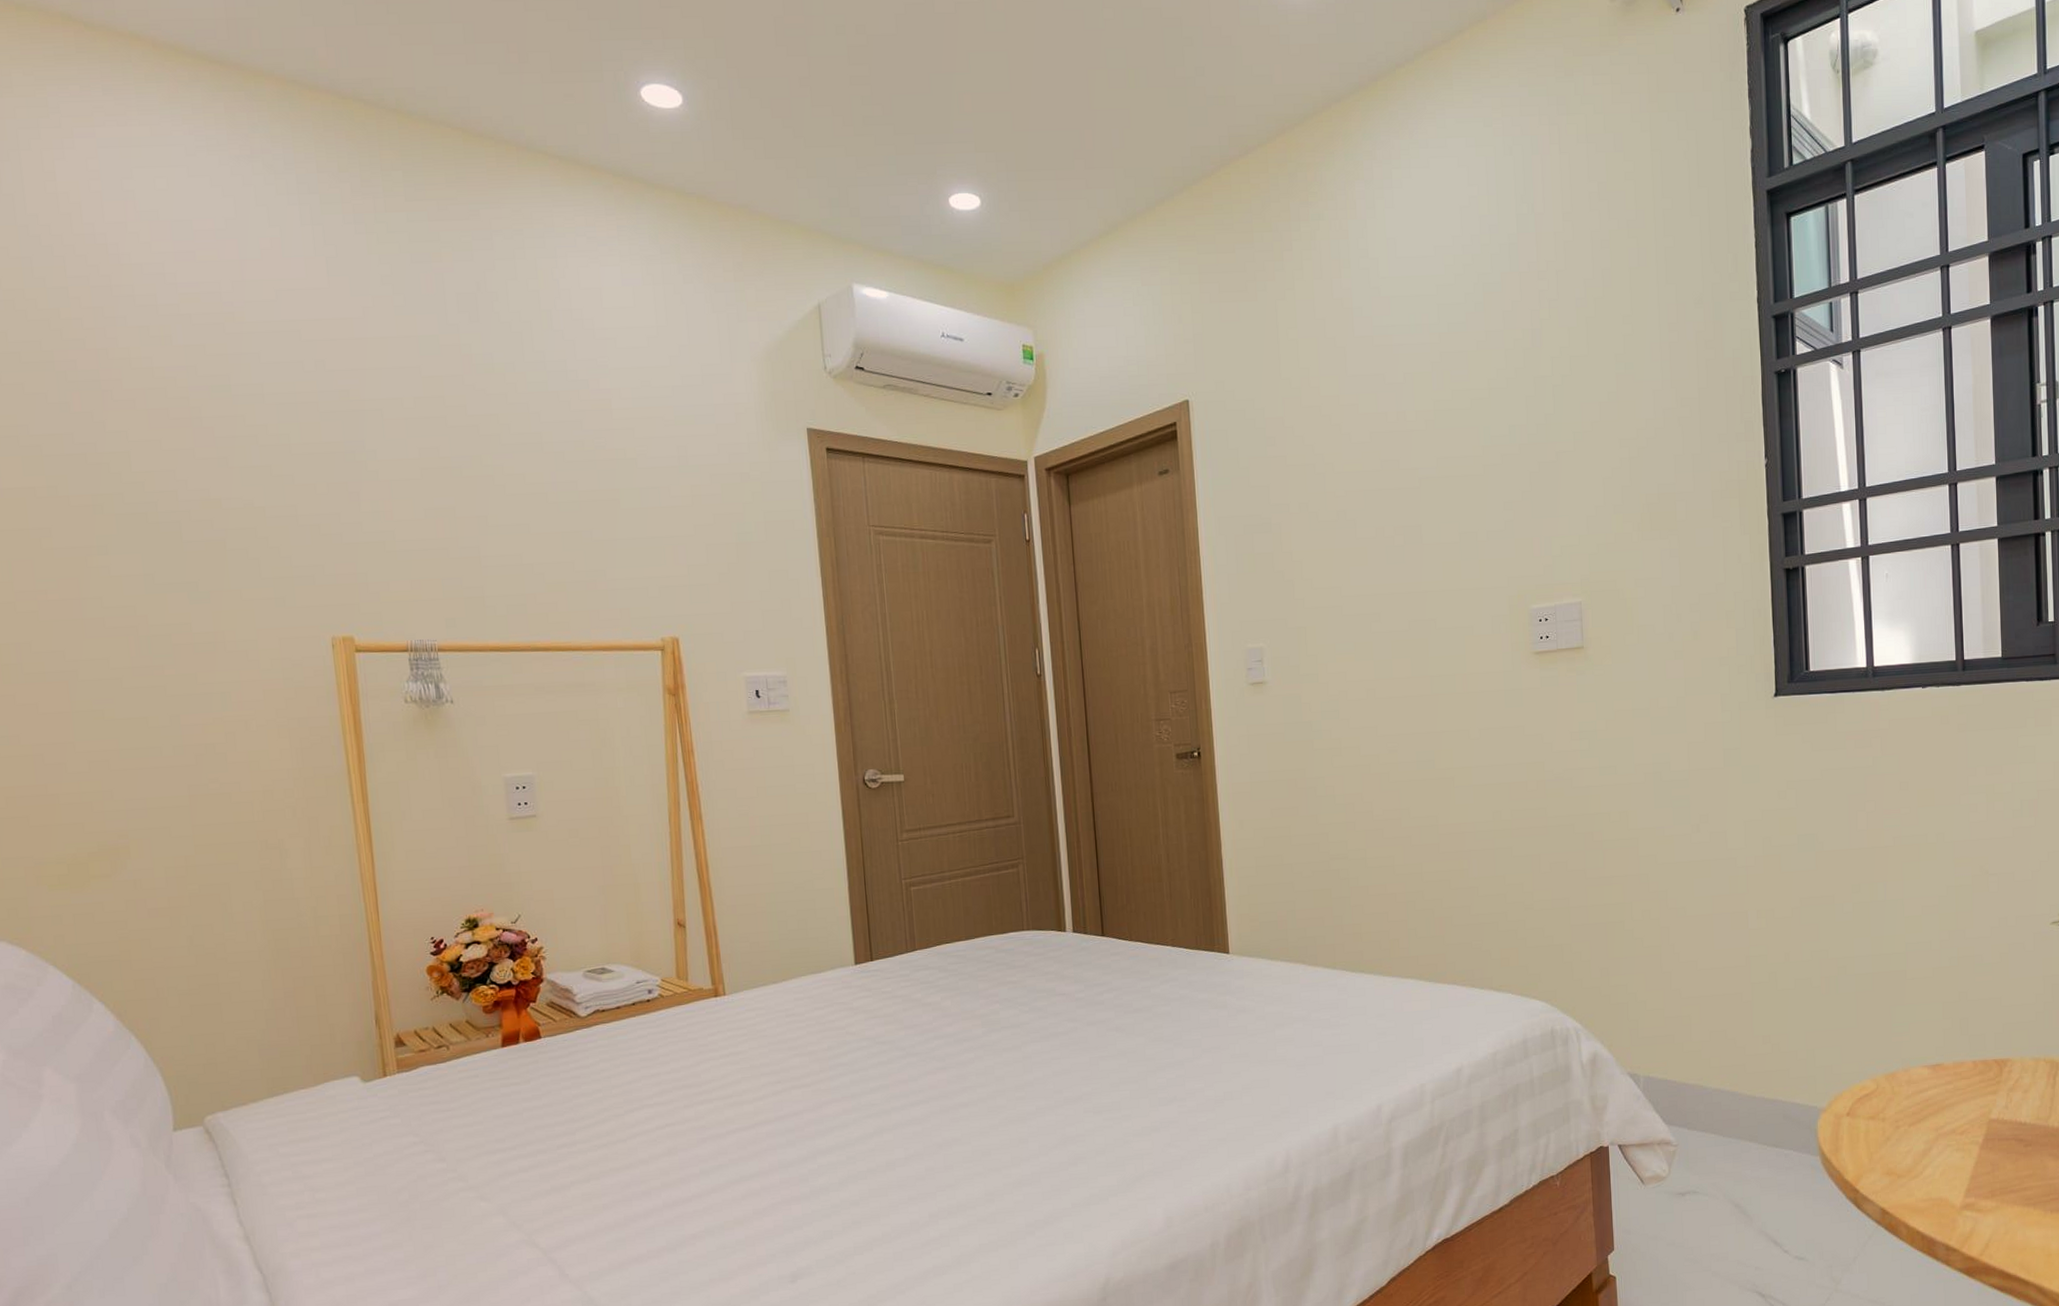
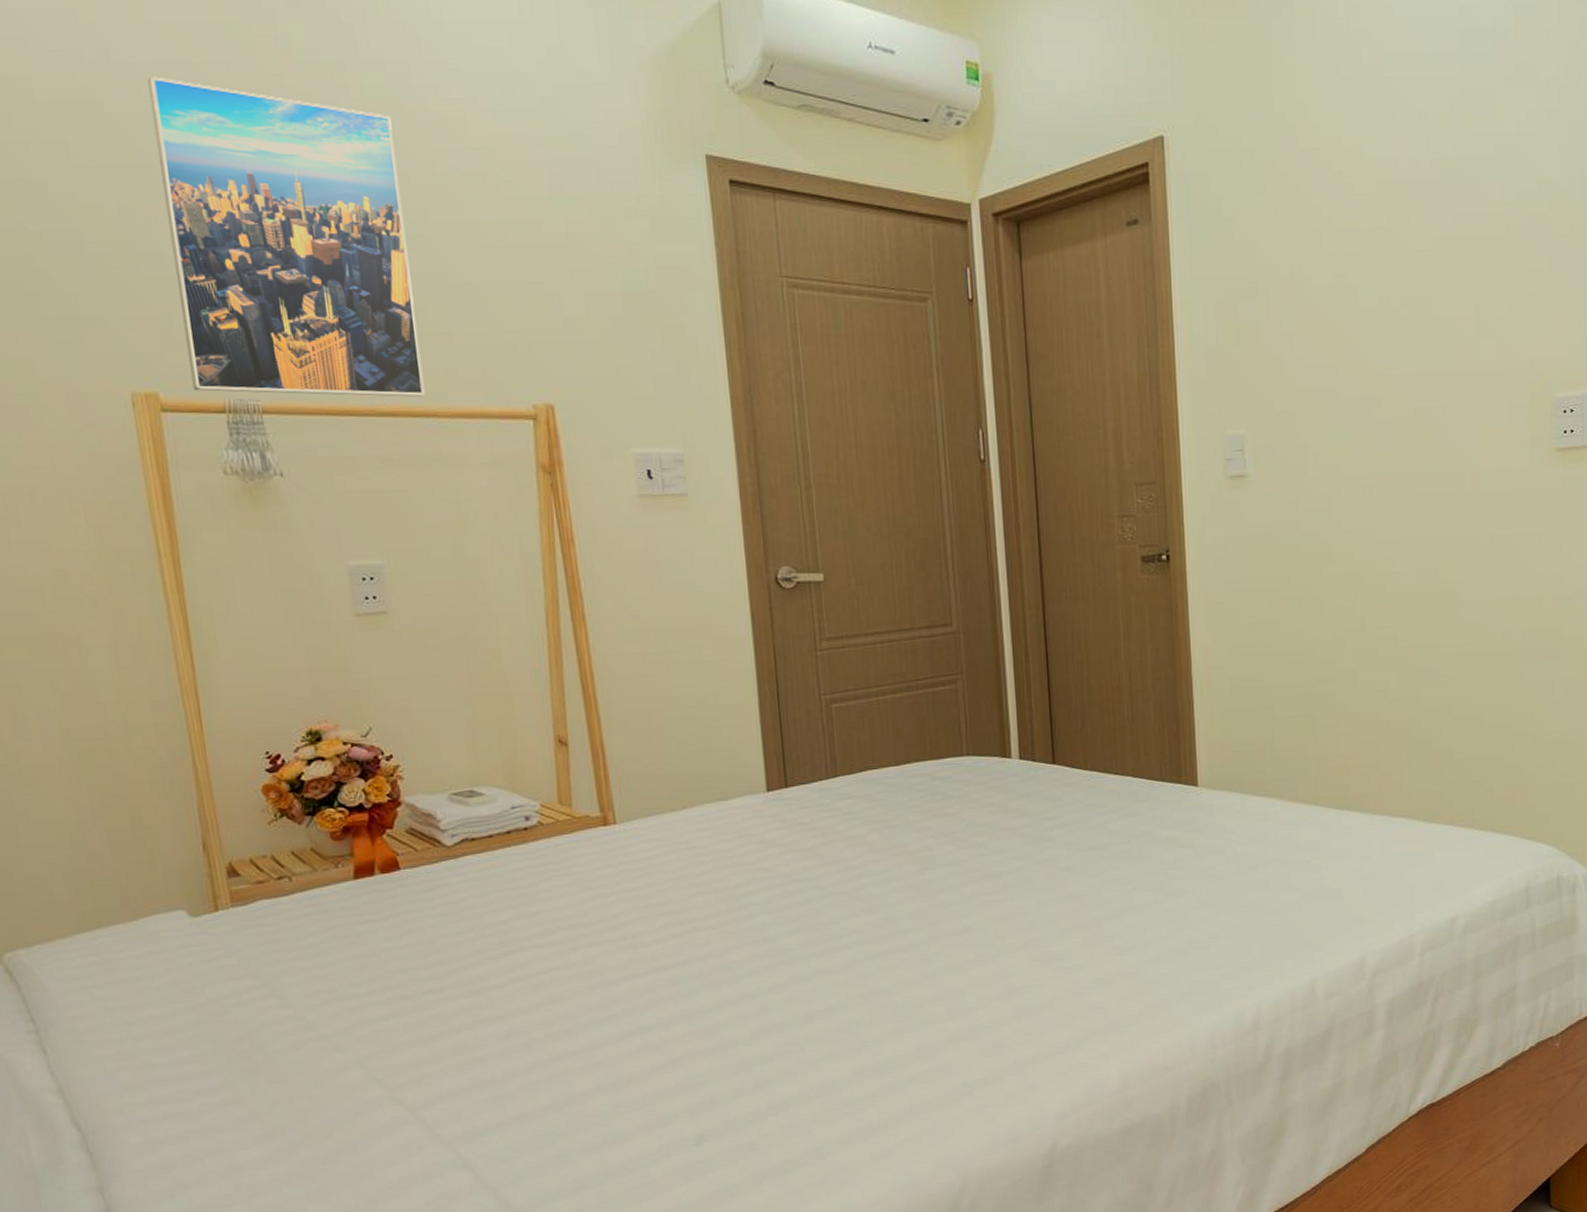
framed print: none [355,380,573,635] -> present [147,76,426,397]

